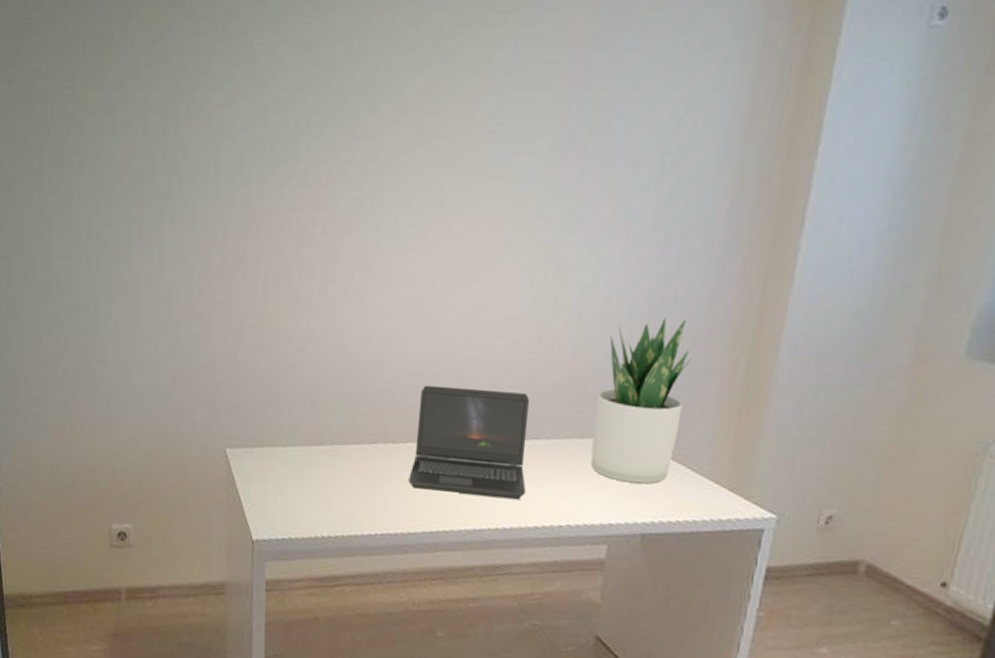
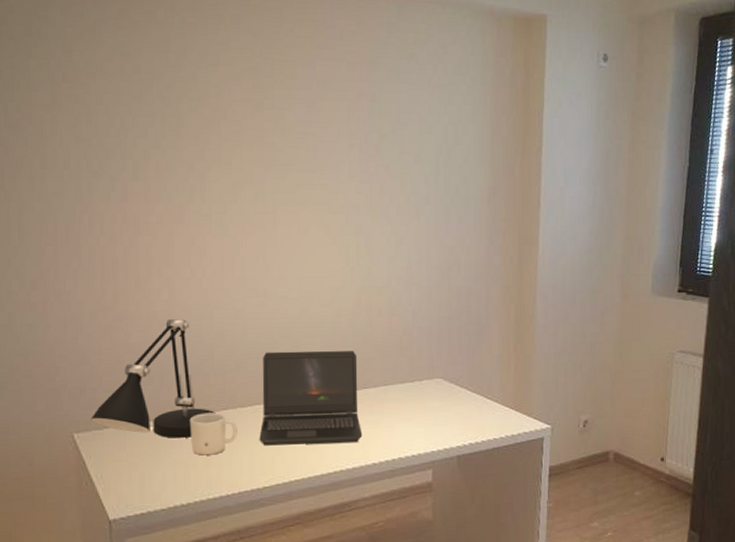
desk lamp: none [242,339,365,468] -> present [90,318,215,438]
mug: none [337,444,387,490] -> present [189,412,238,456]
planter: present [590,319,693,484] -> none [410,280,478,415]

